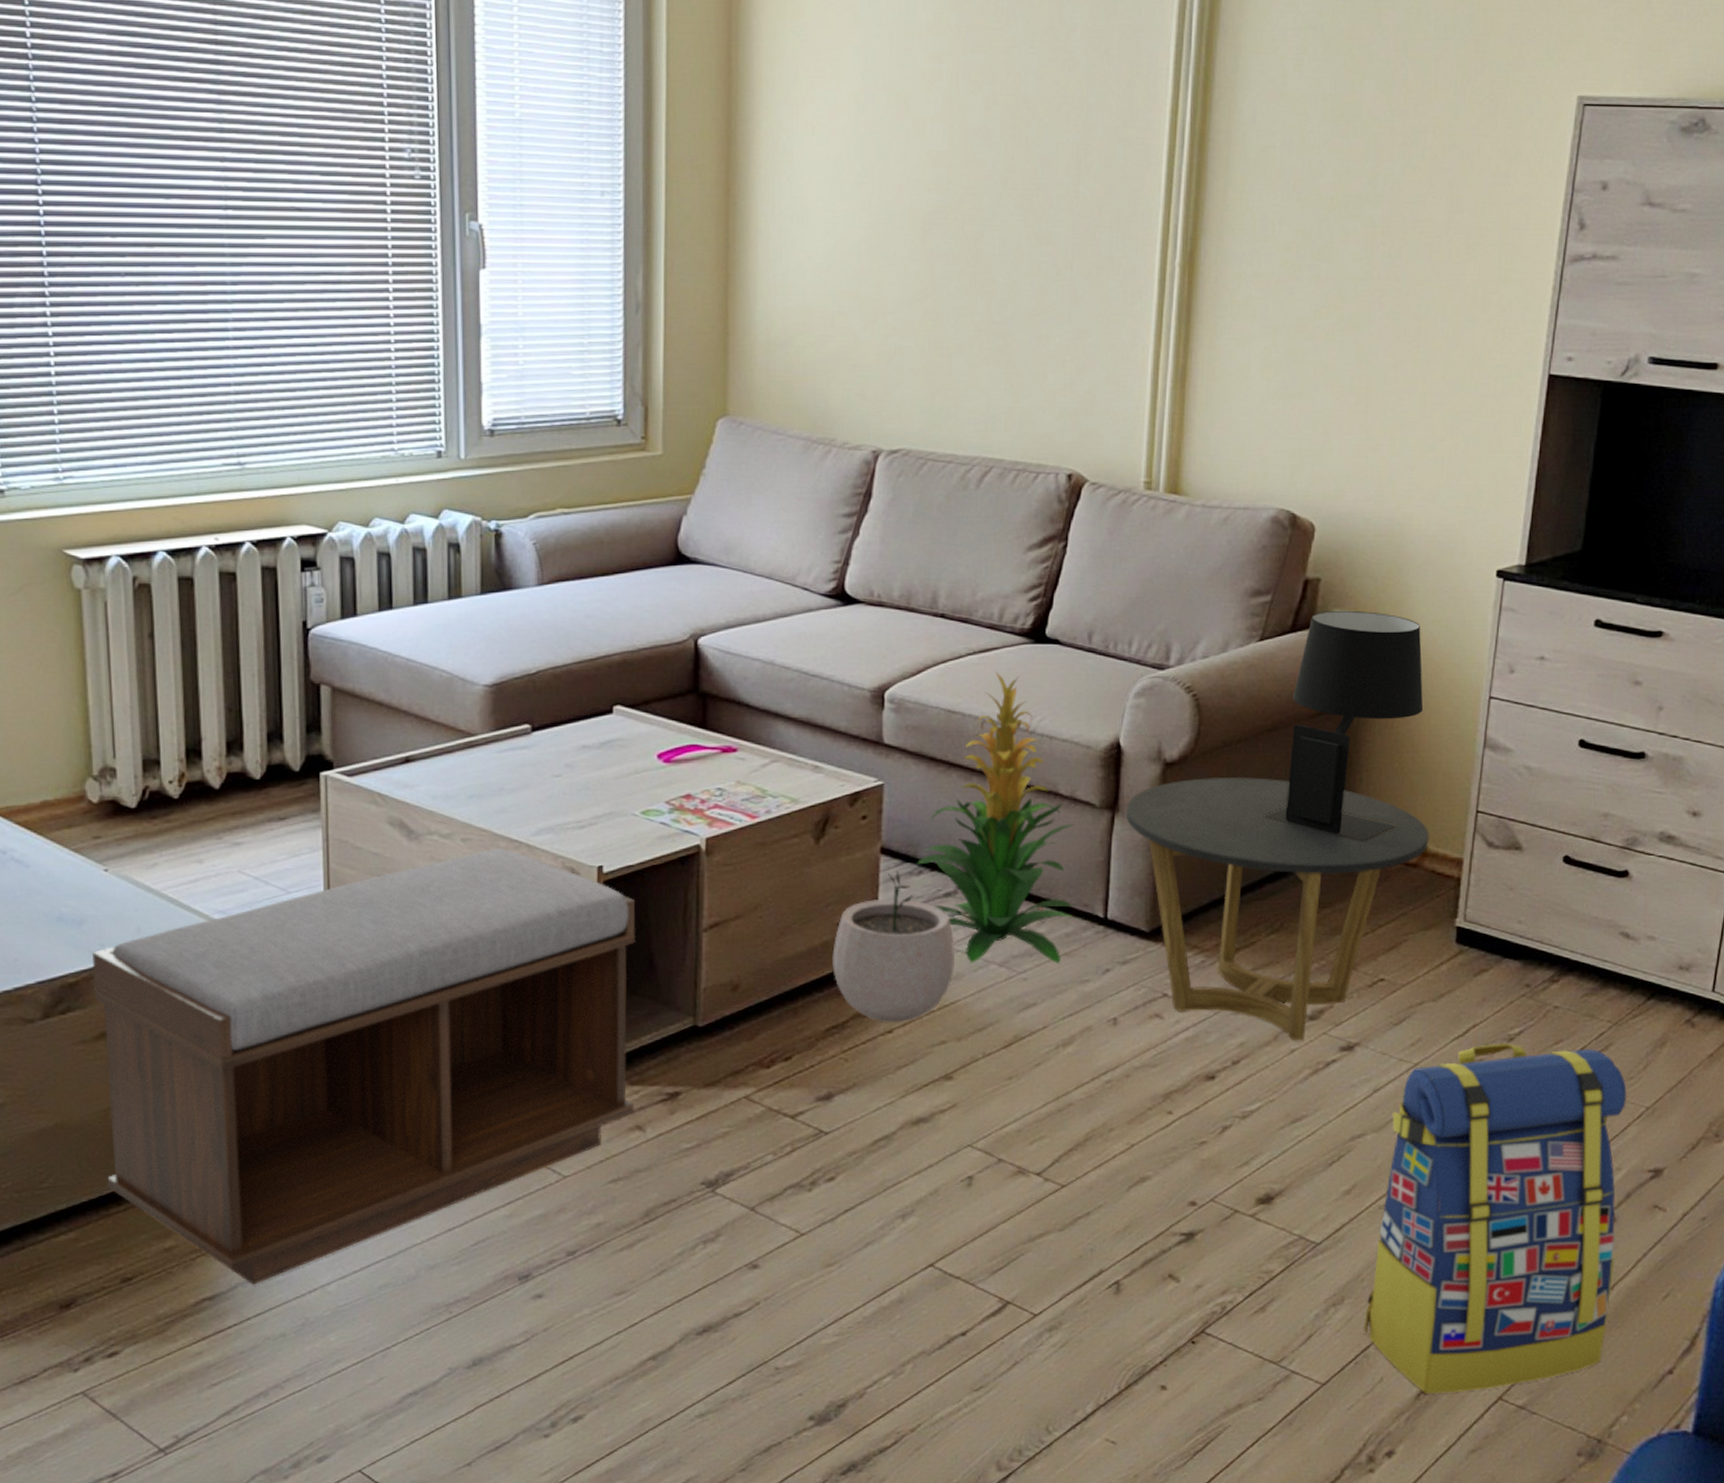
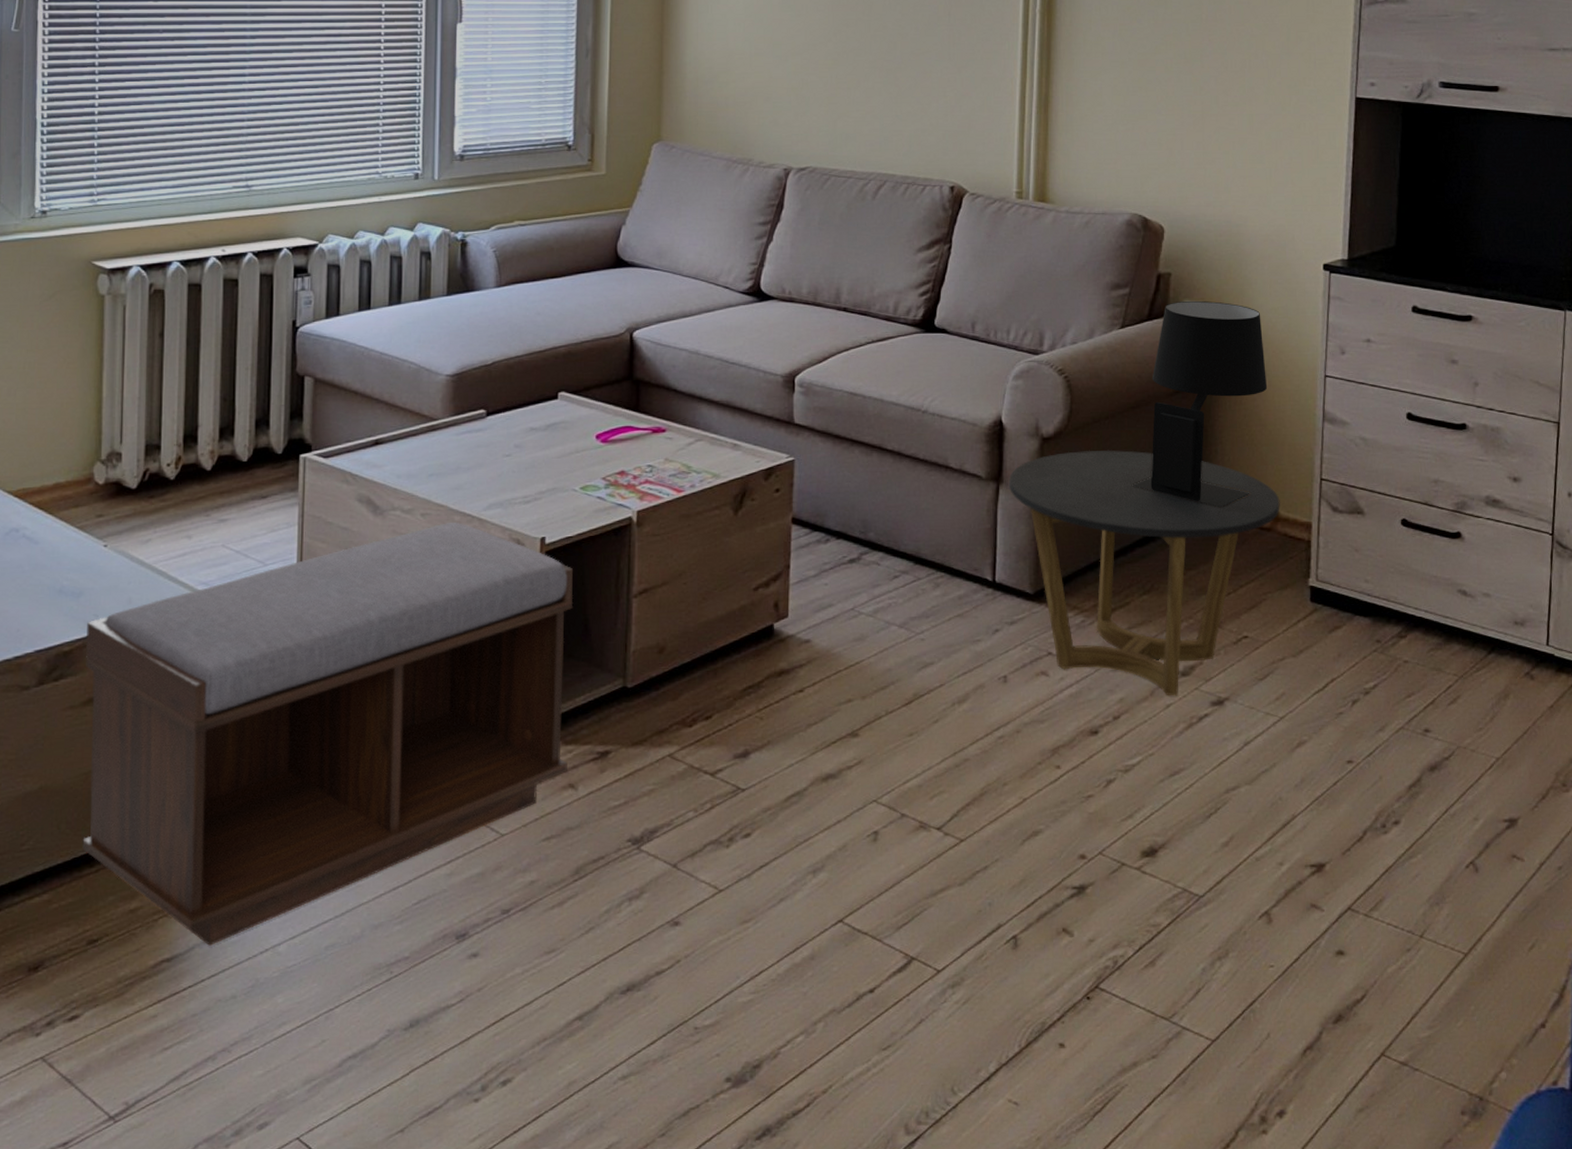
plant pot: present [832,870,955,1022] -> none [749,539,860,682]
indoor plant: present [917,671,1075,963] -> none [825,358,964,625]
backpack: present [1364,1043,1627,1394] -> none [1248,696,1480,1050]

